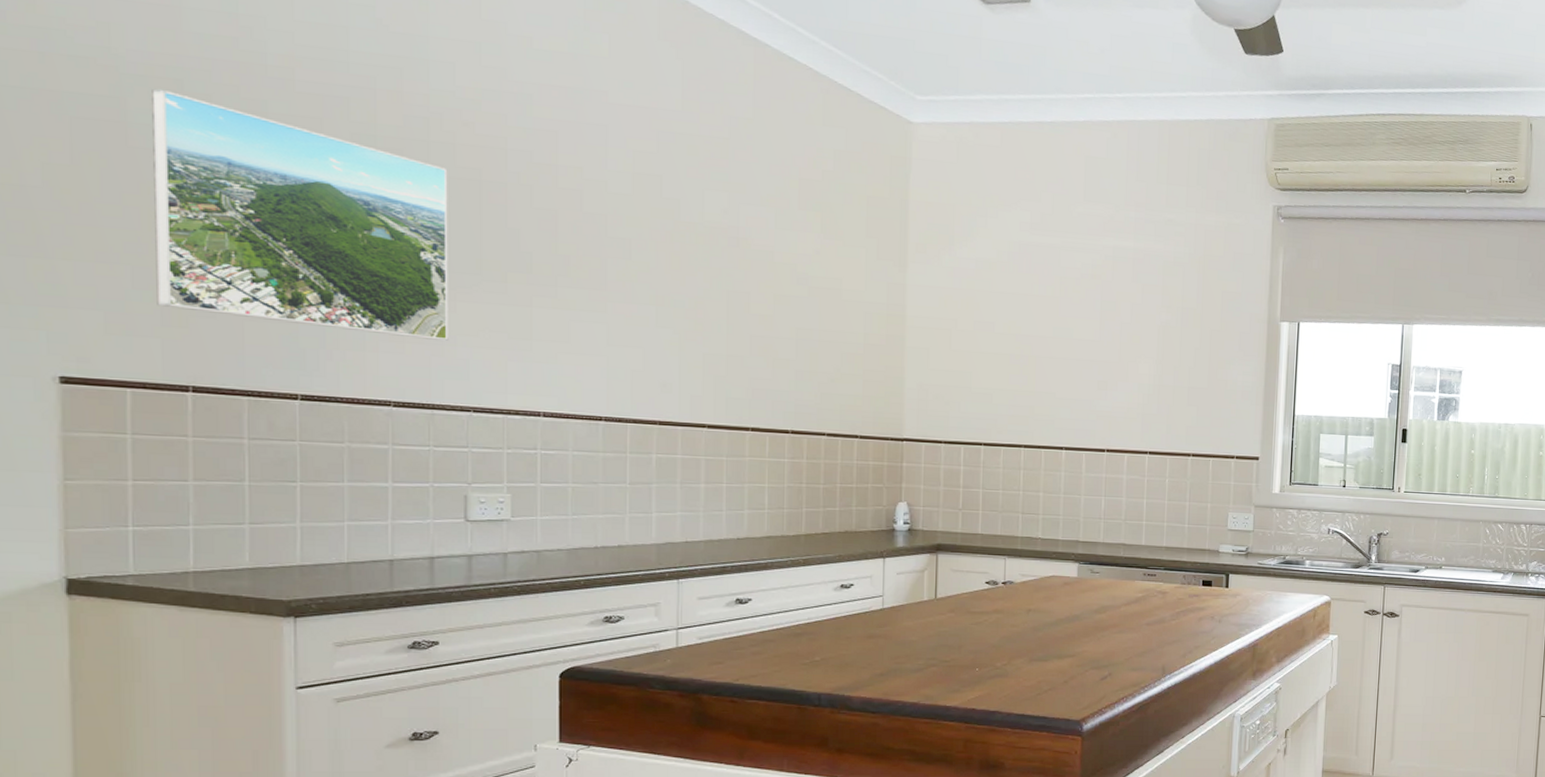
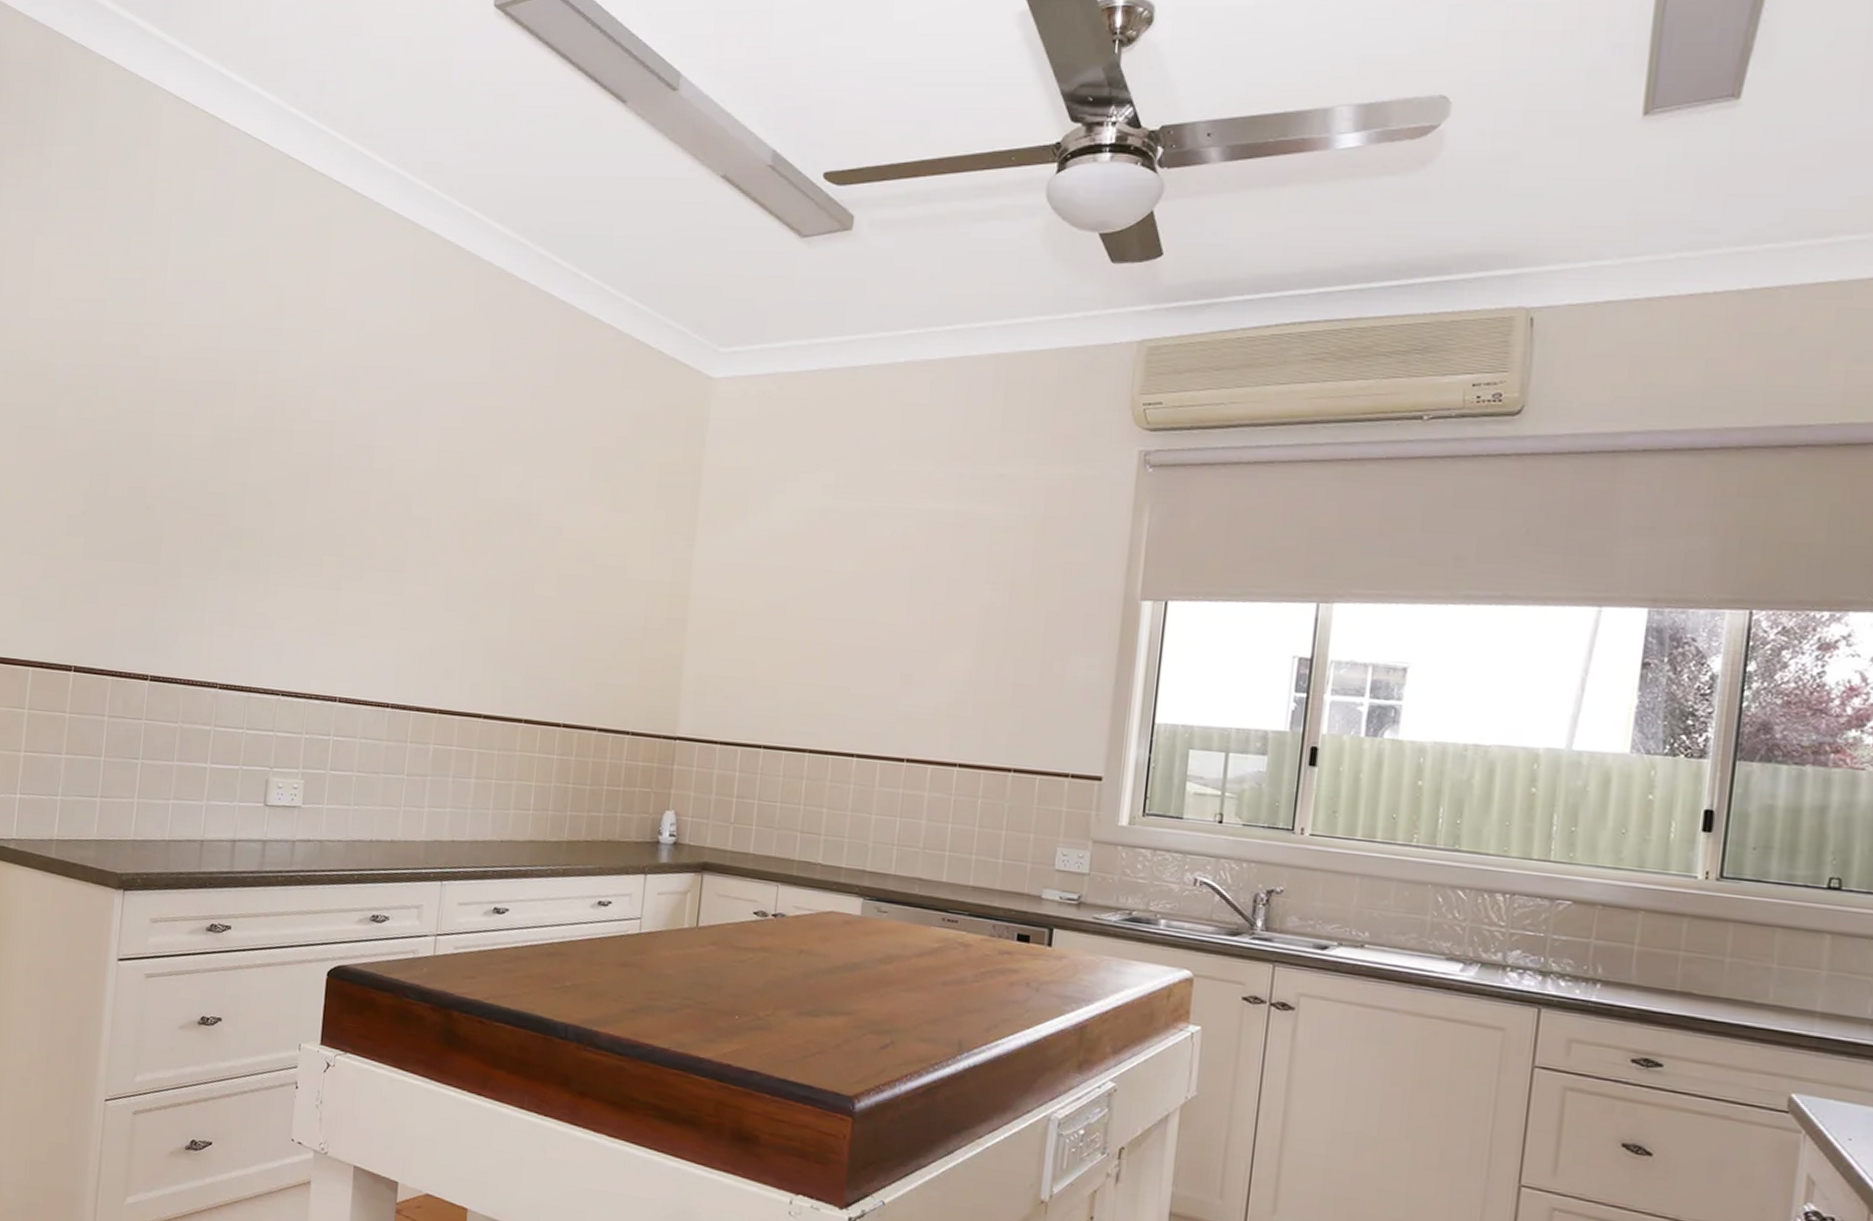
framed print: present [152,89,449,341] -> none [58,396,284,624]

